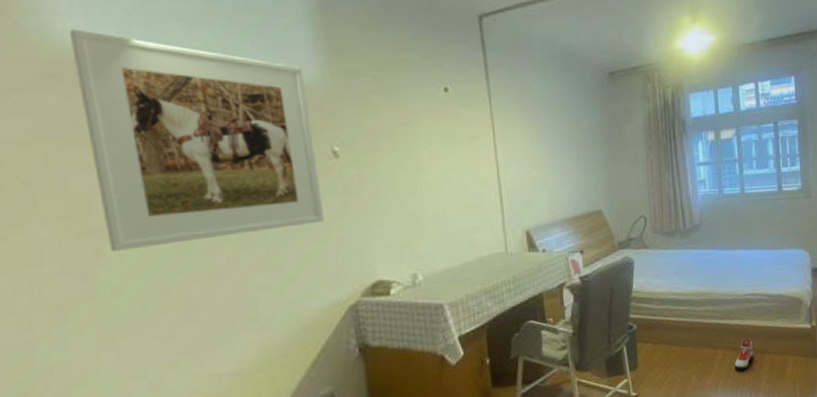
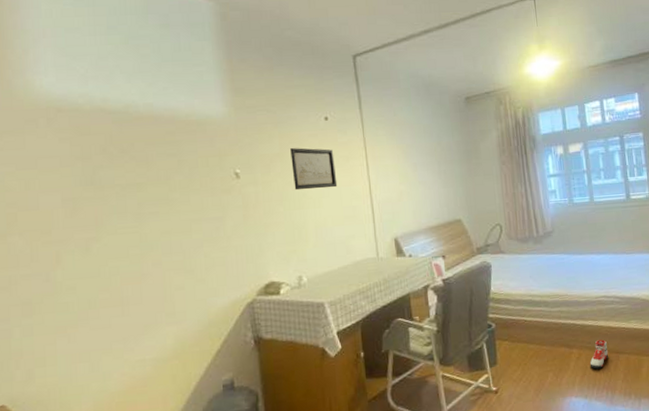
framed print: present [68,29,325,251] -> none [44,84,228,257]
wall art: none [402,123,460,174] -> present [290,148,338,191]

